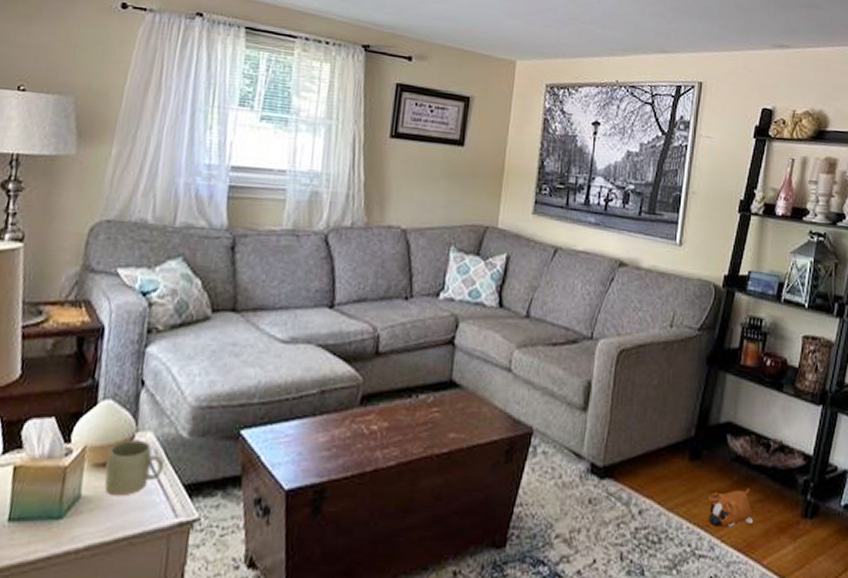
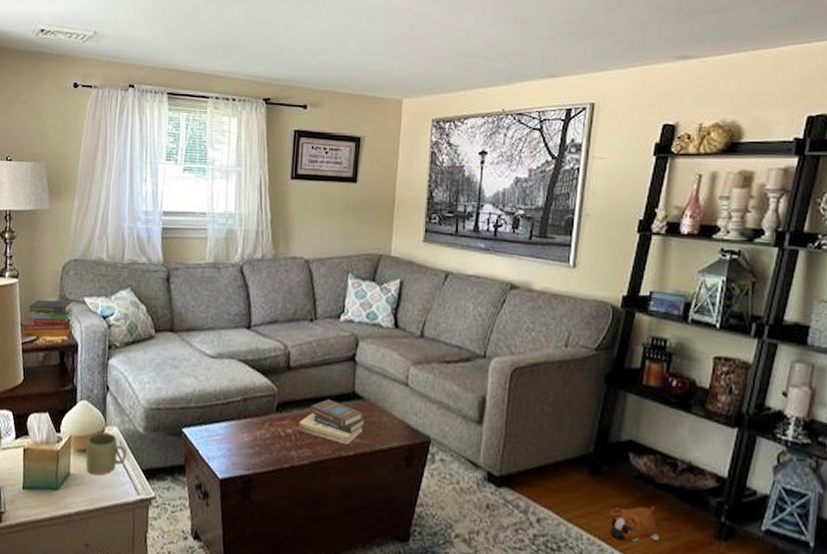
books: none [23,270,101,319] -> present [21,300,73,337]
books: none [384,388,463,442] -> present [297,399,365,446]

